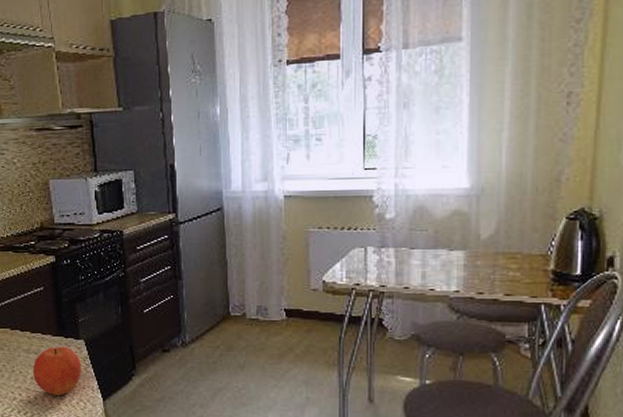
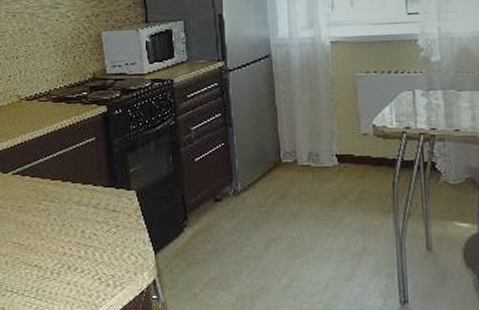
fruit: present [33,346,82,396] -> none [84,197,133,250]

